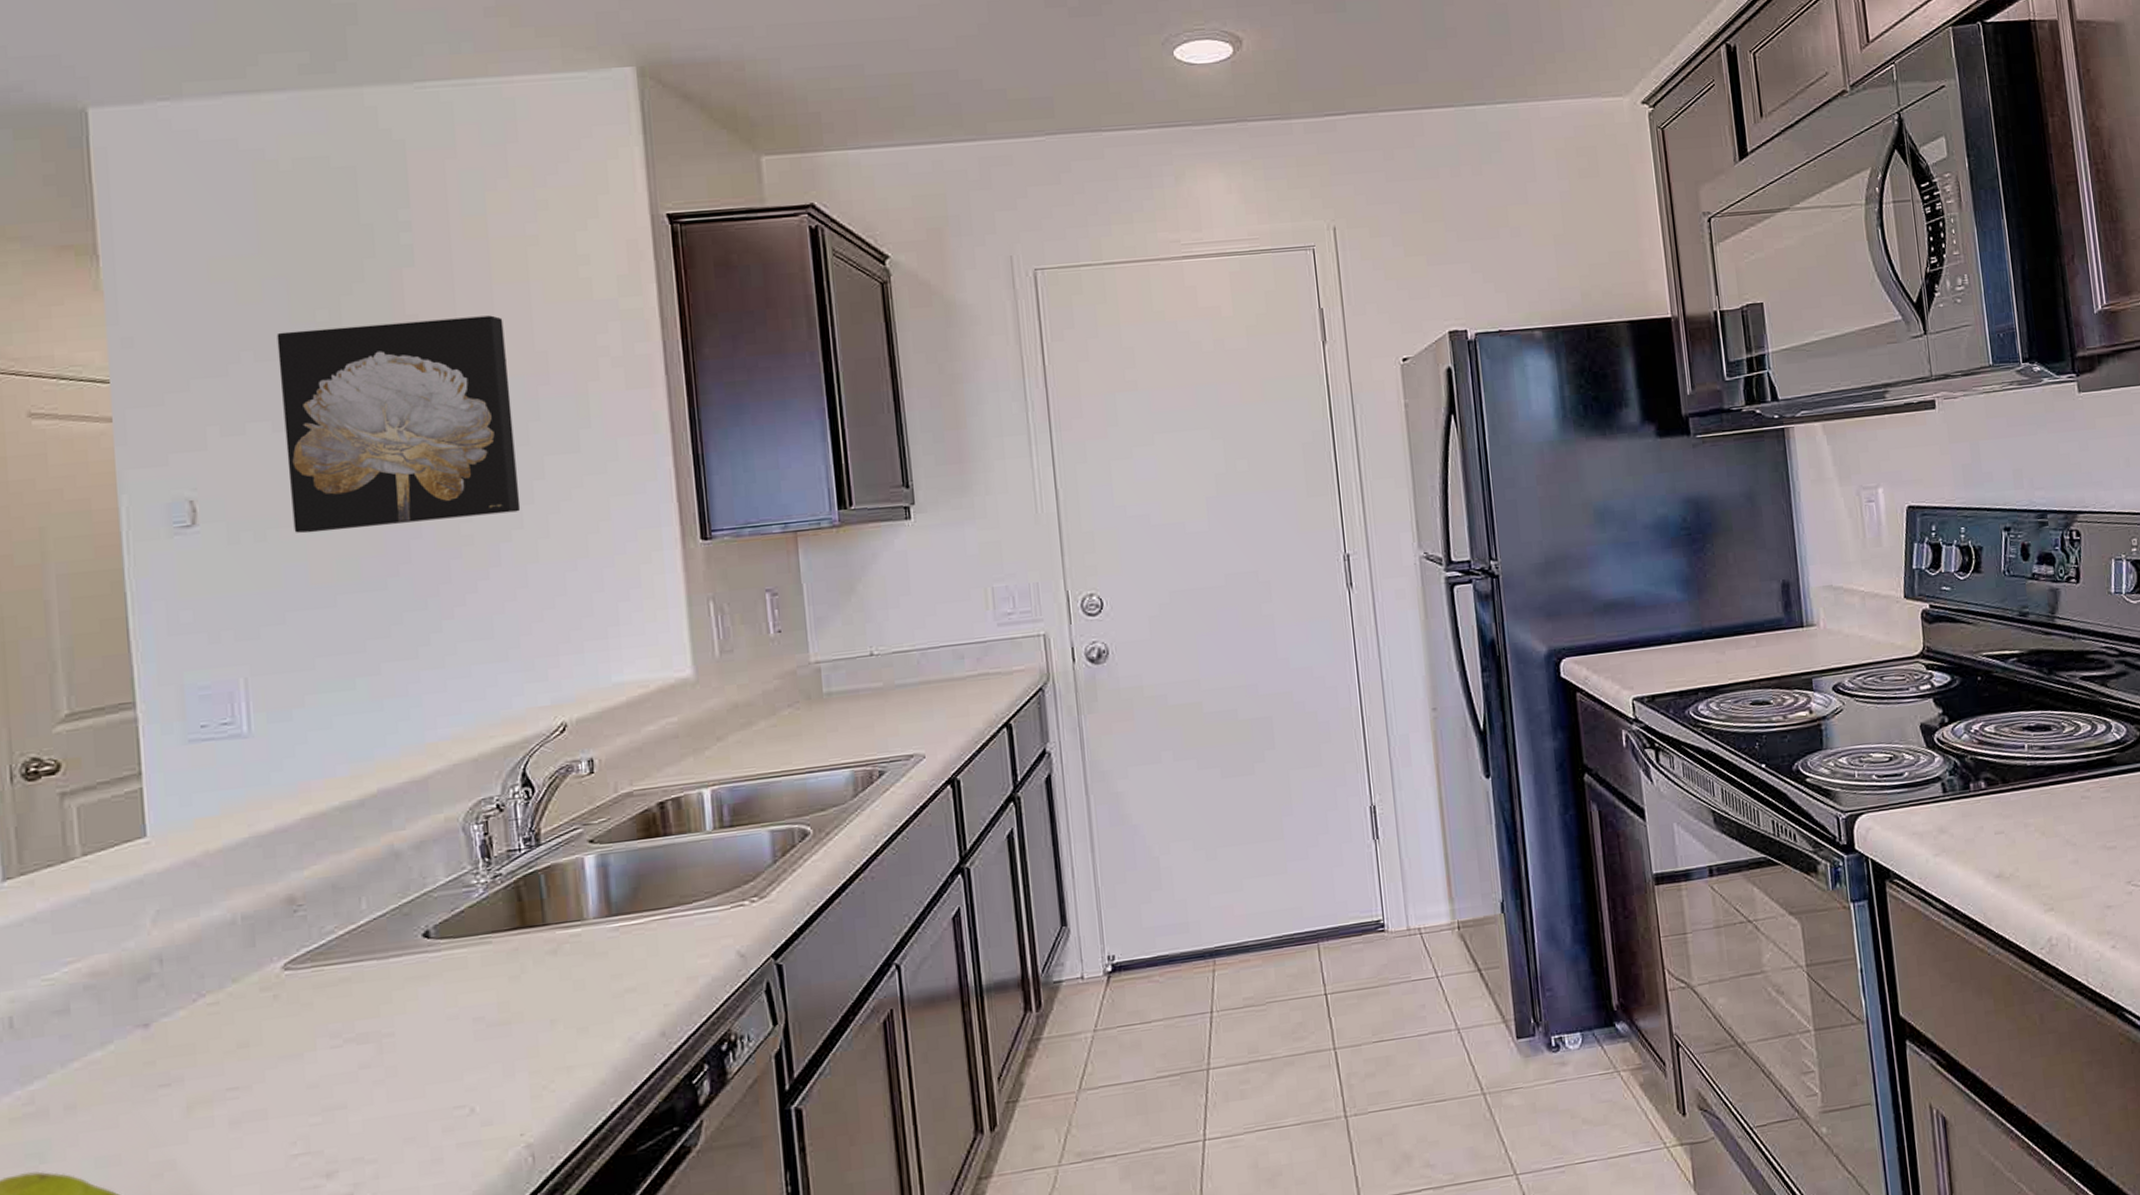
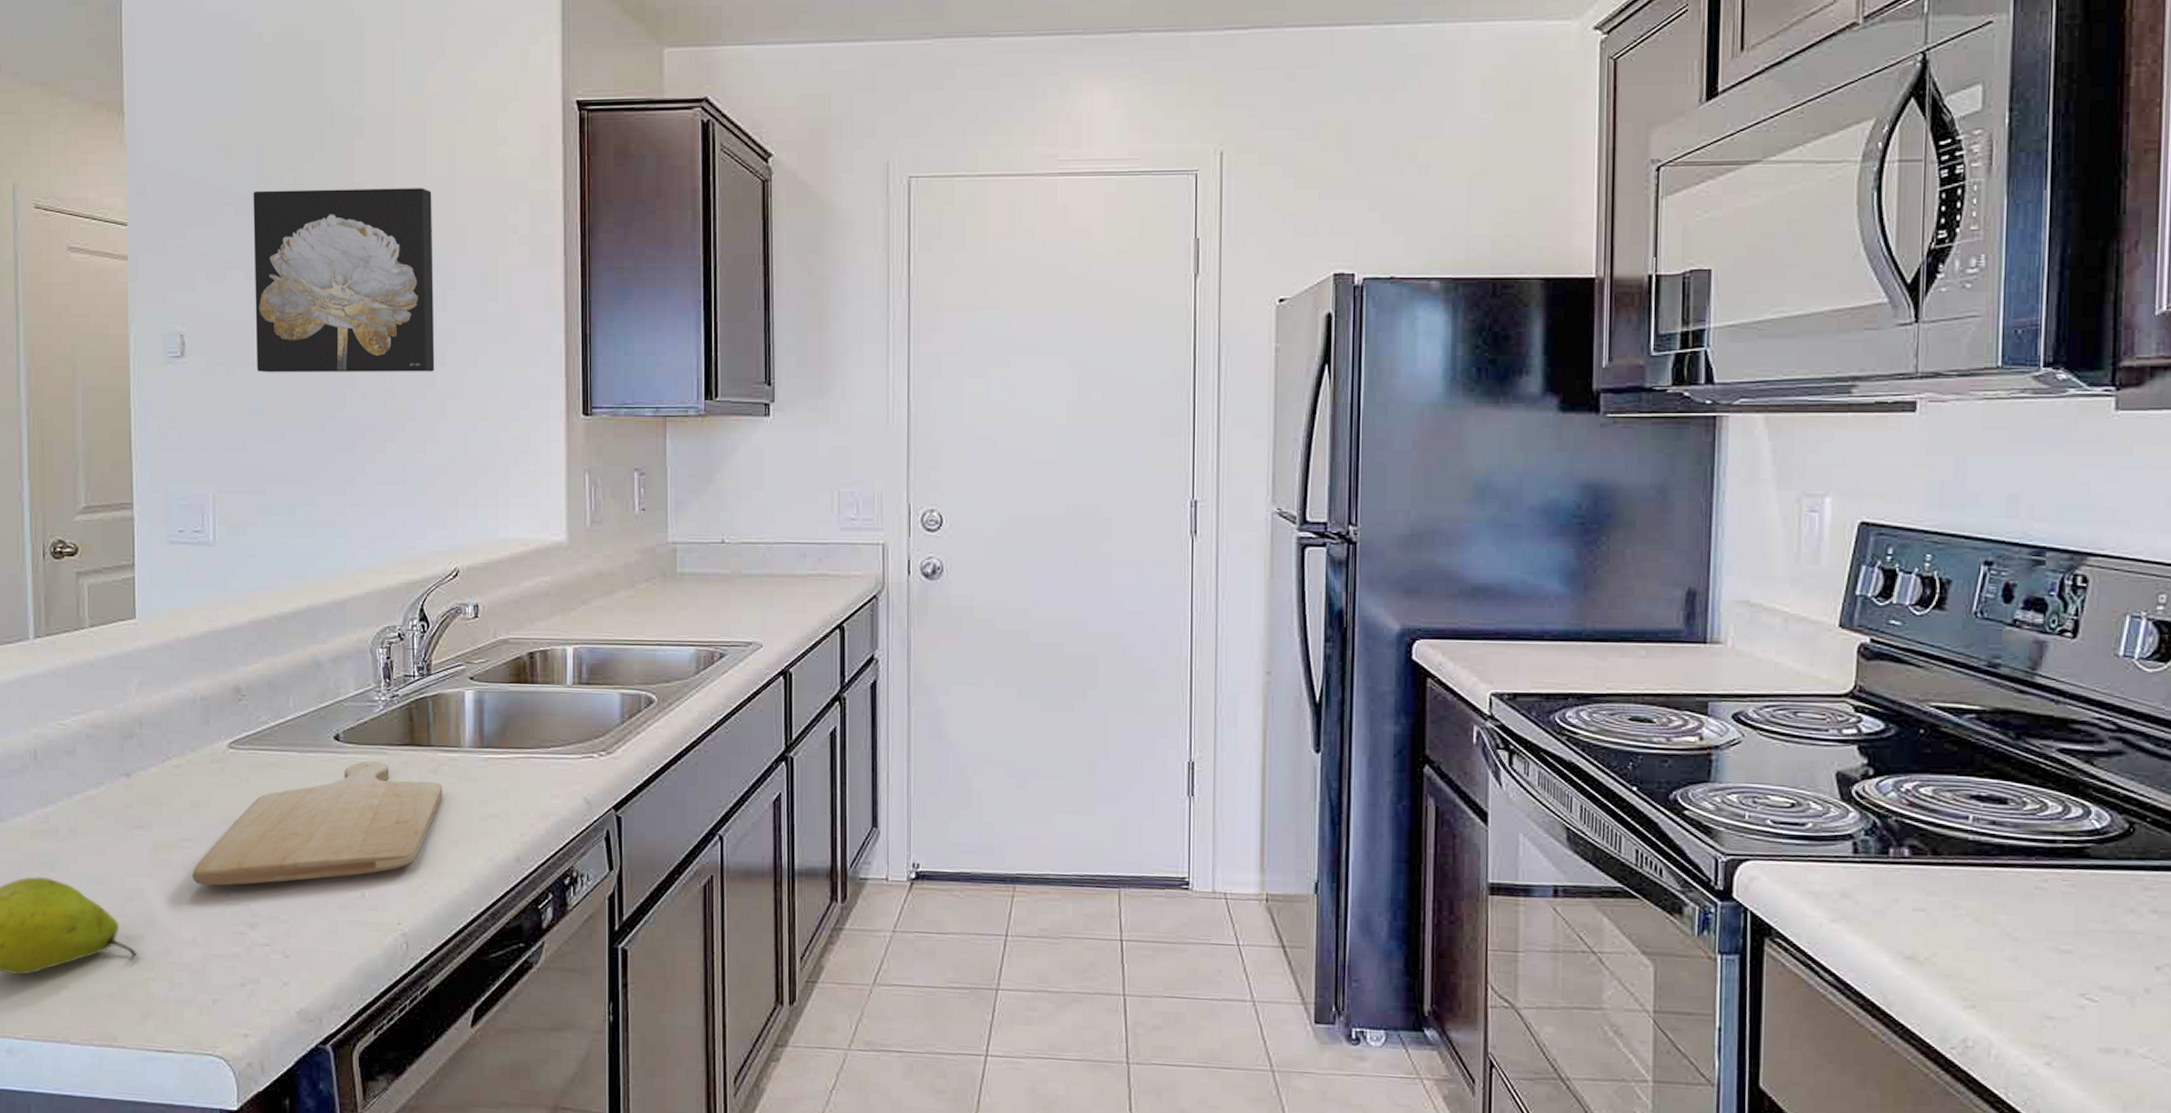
chopping board: none [242,952,566,1140] -> present [192,760,443,886]

